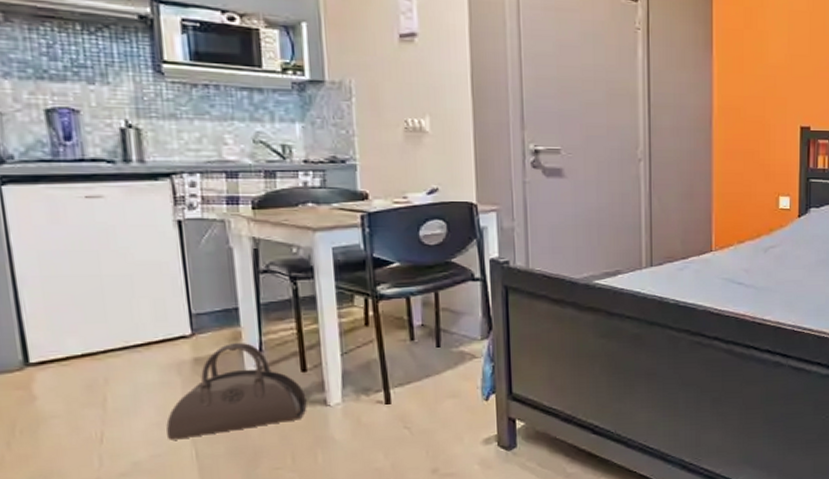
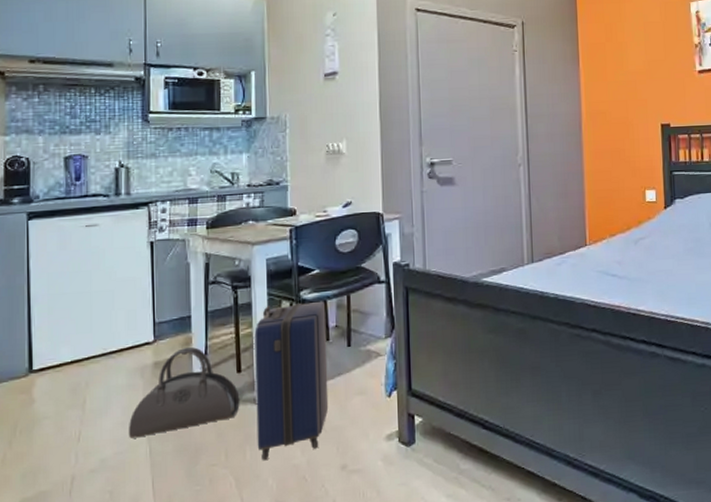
suitcase: none [321,297,416,464] -> present [254,301,329,461]

